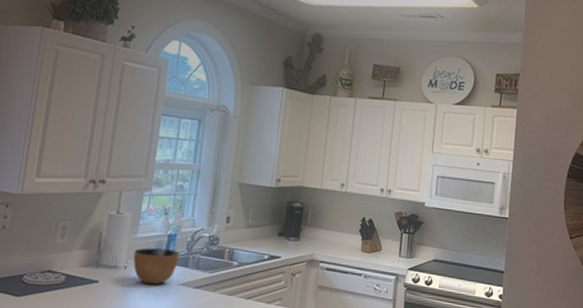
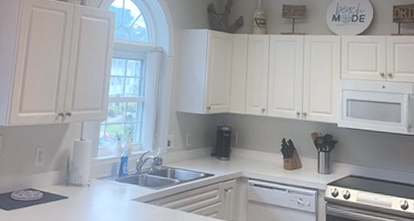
bowl: present [133,247,180,285] -> none [94,168,131,200]

